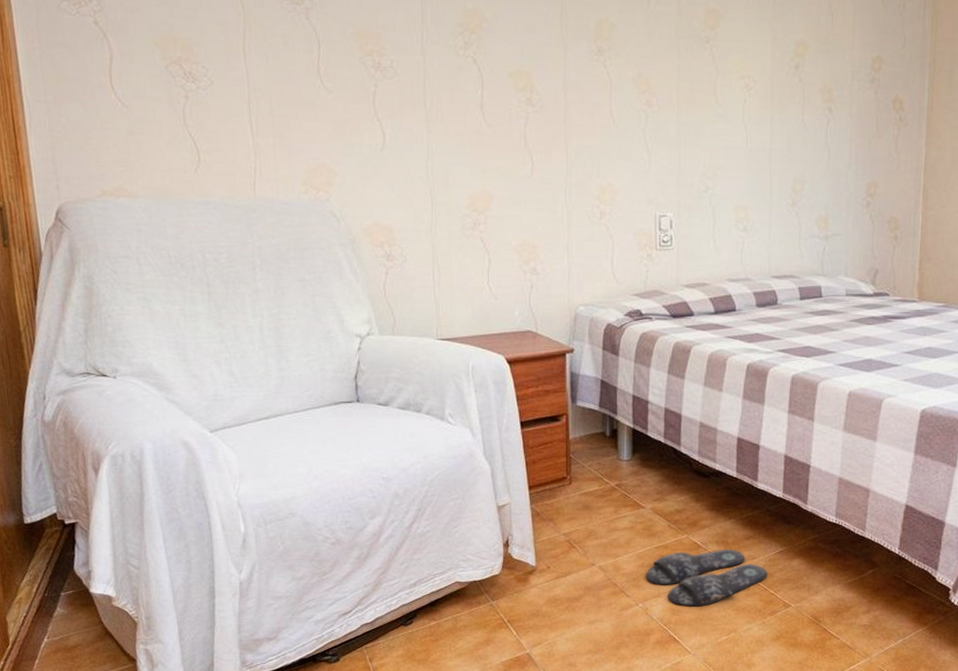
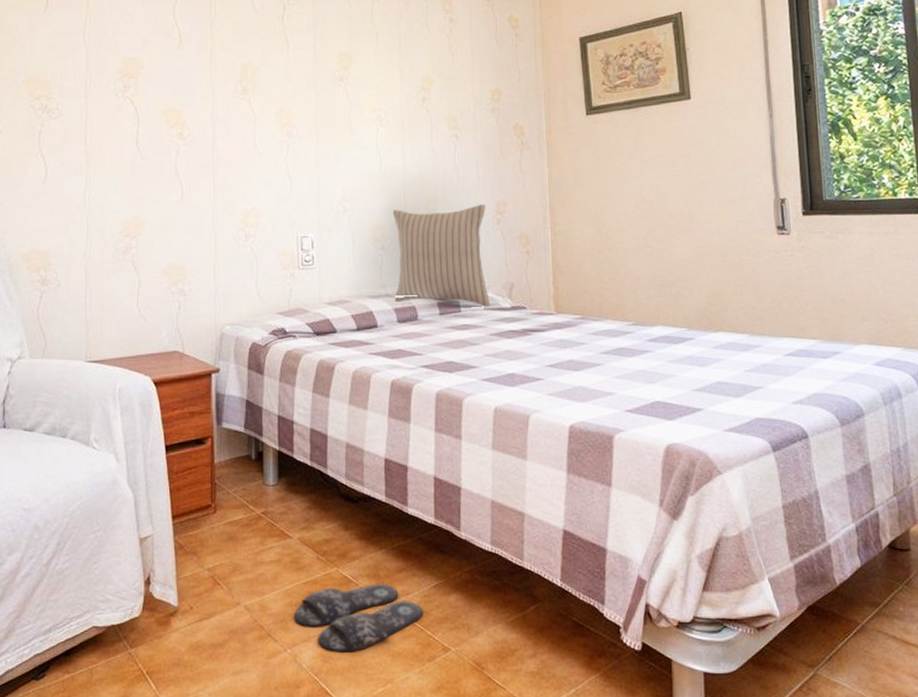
pillow: none [754,185,856,293] -> present [392,204,491,307]

